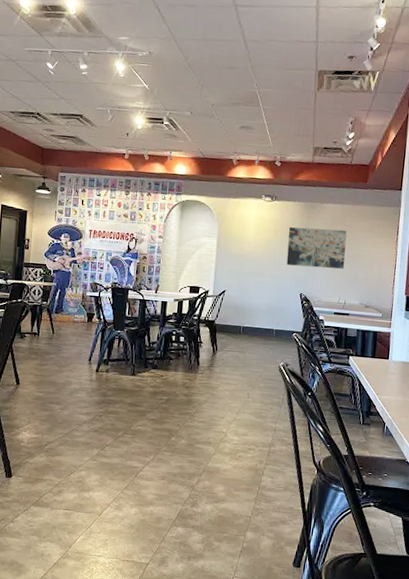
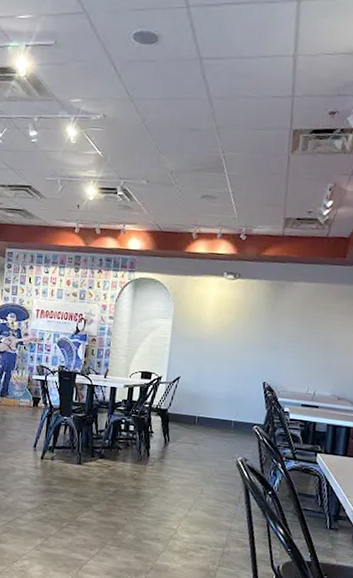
wall art: present [286,227,347,269] -> none [248,308,320,356]

